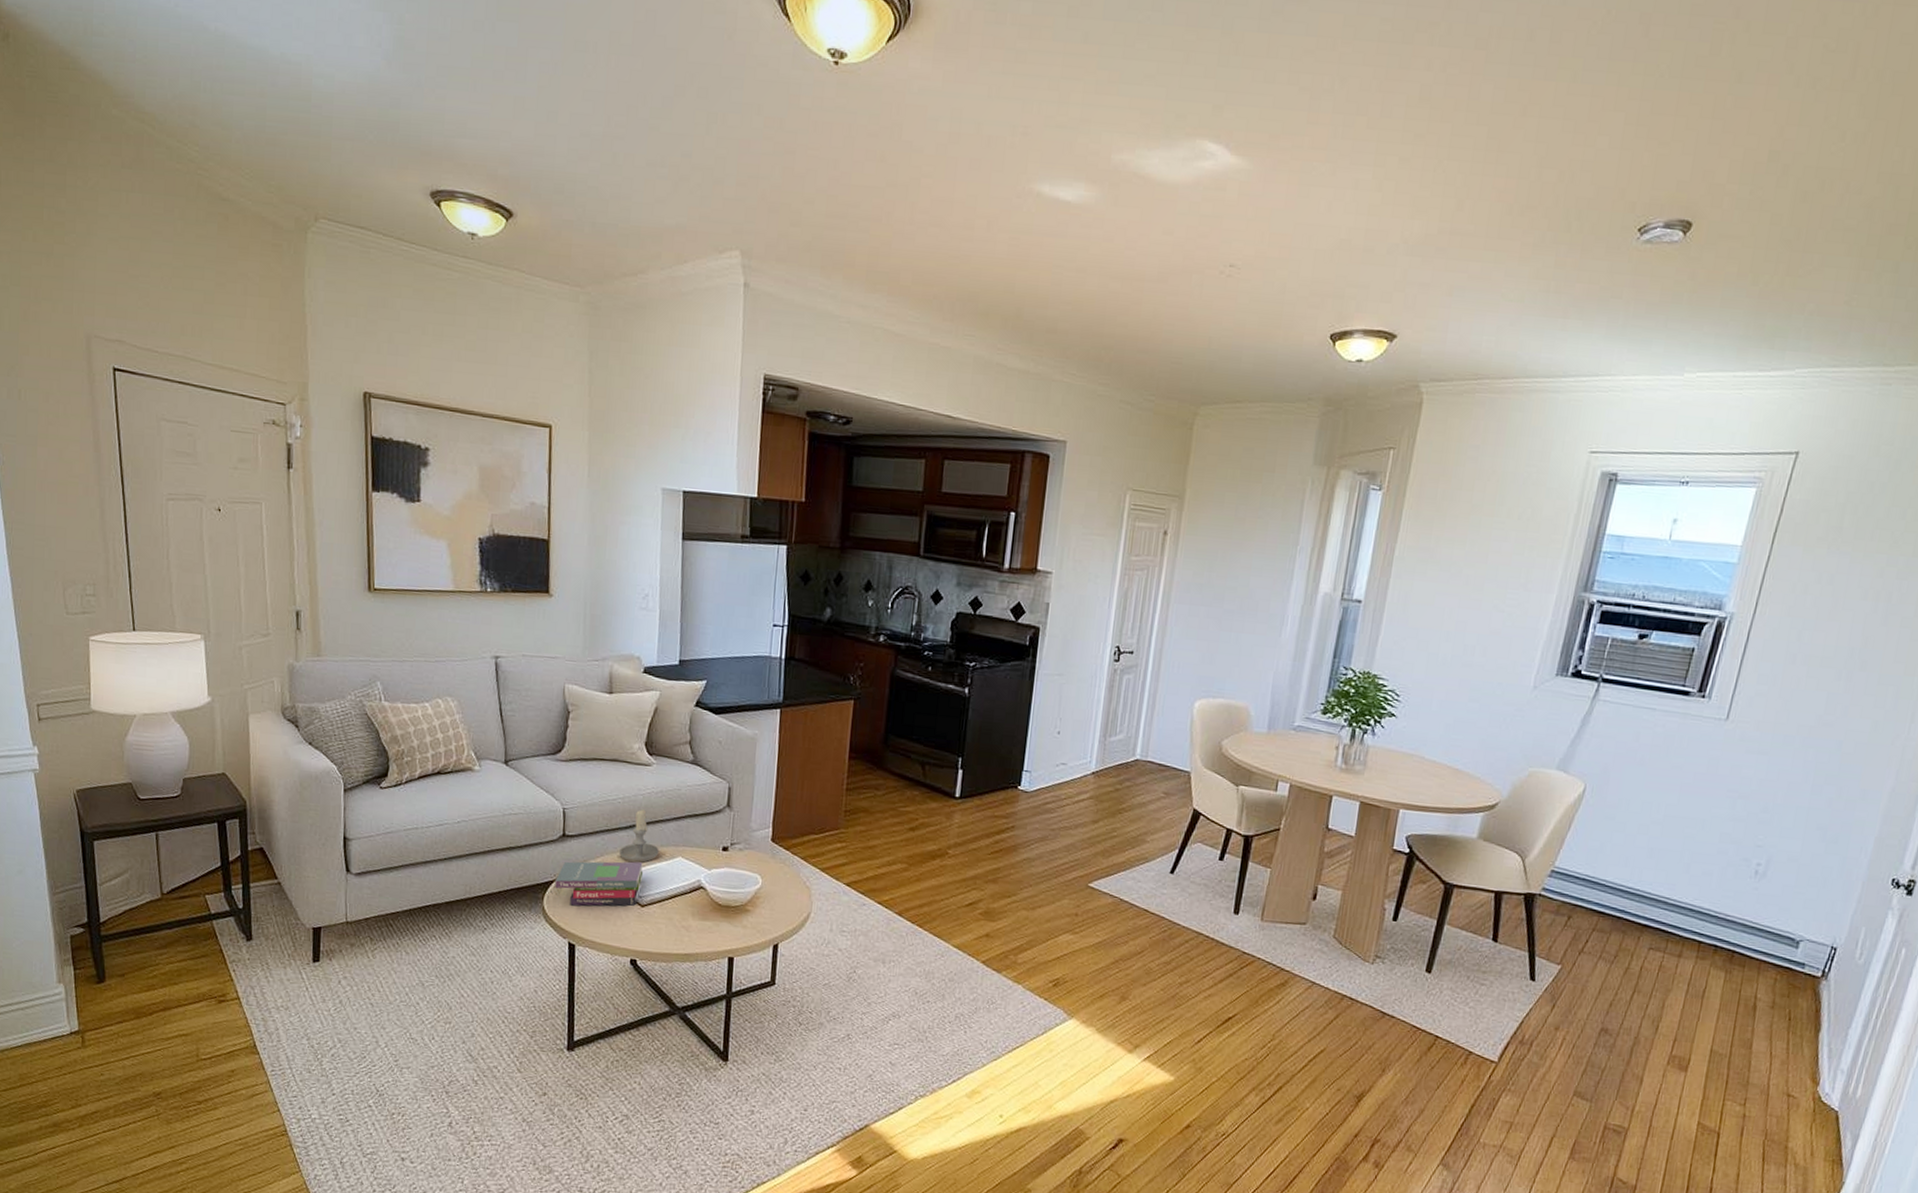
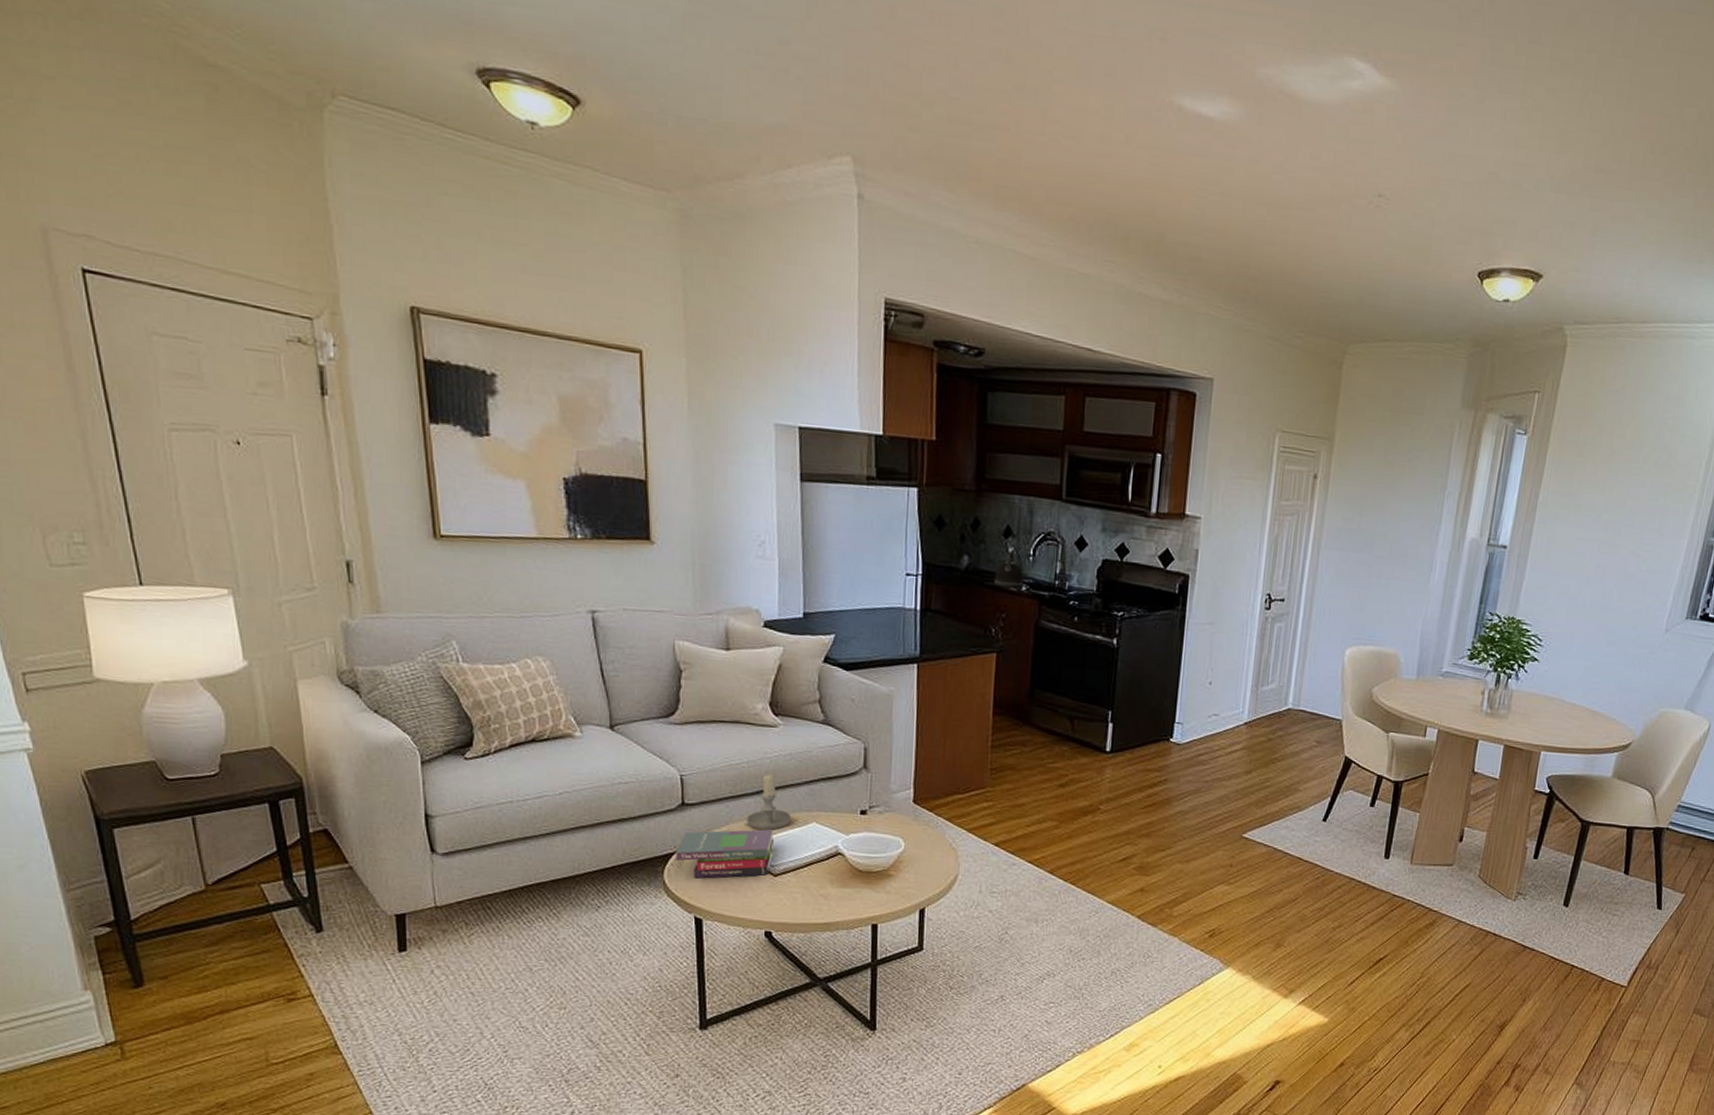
kettle: none [854,603,882,639] -> present [994,550,1024,589]

